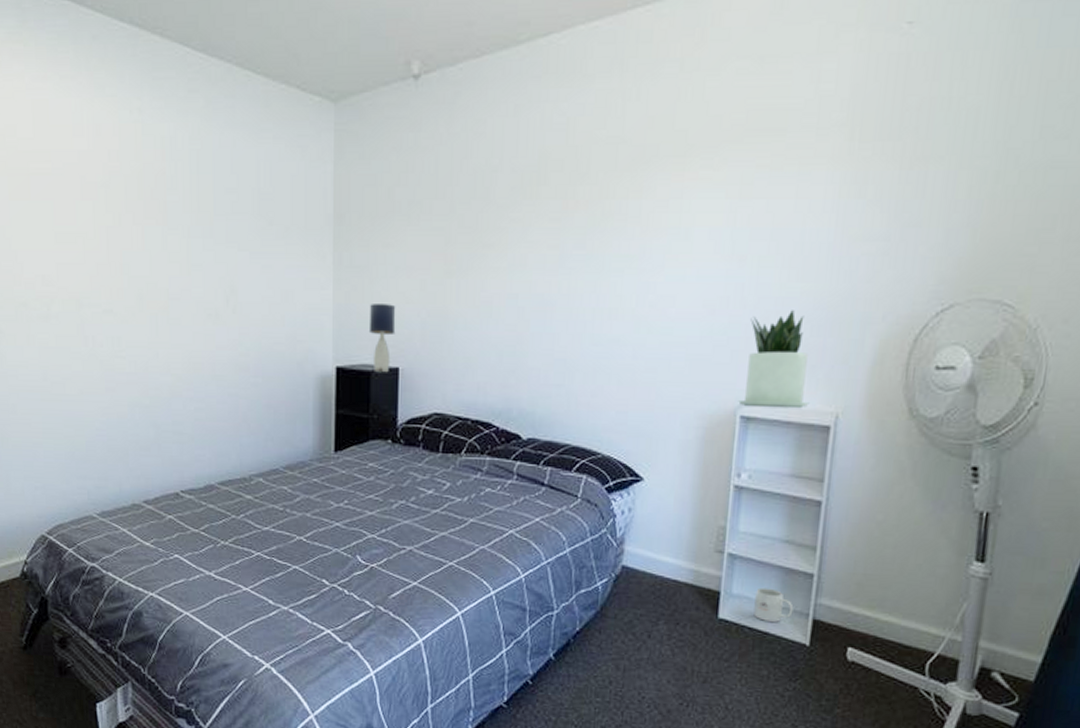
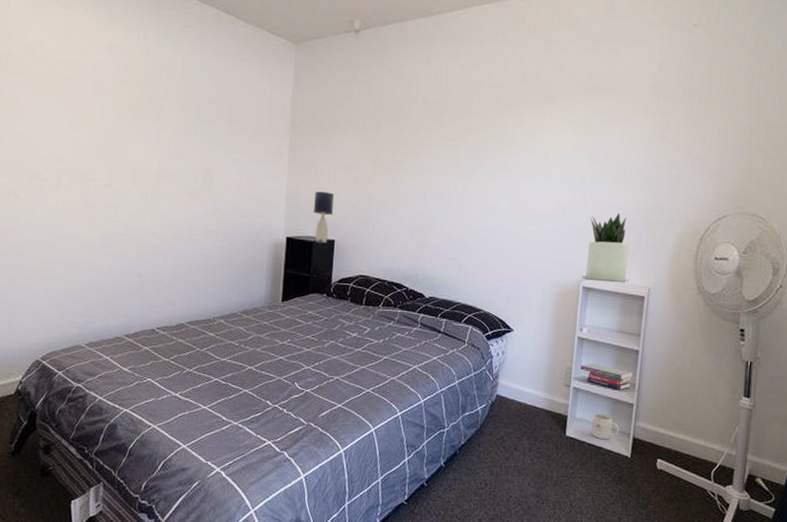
books: none [737,520,813,557] -> present [580,363,633,391]

